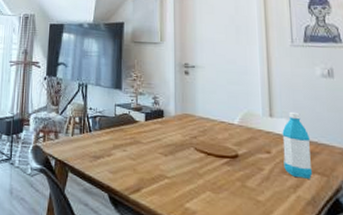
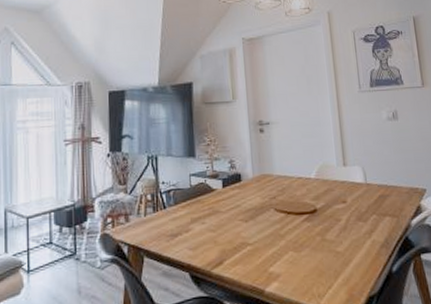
water bottle: present [282,111,313,179] -> none [355,158,385,223]

